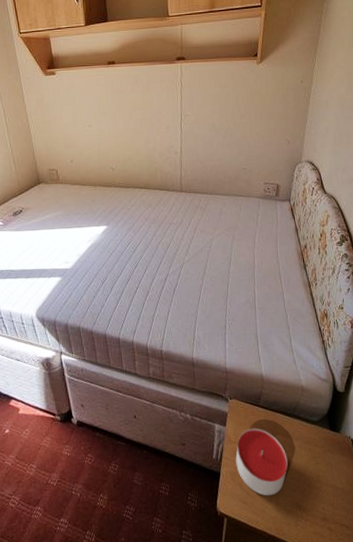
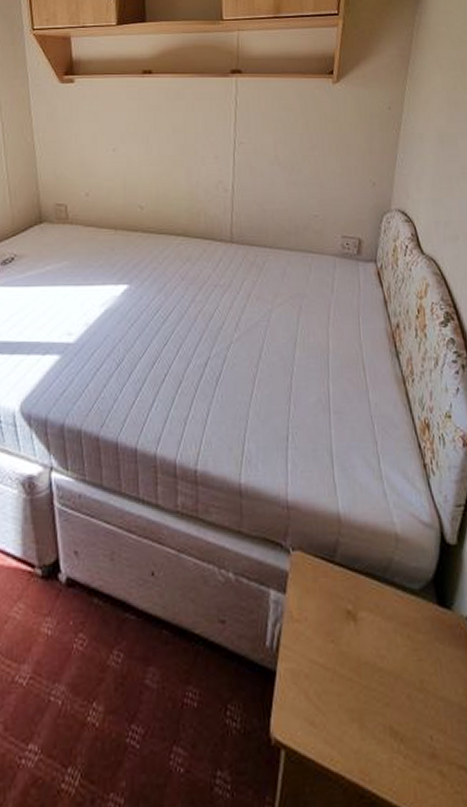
candle: present [235,428,288,496] -> none [299,598,377,714]

